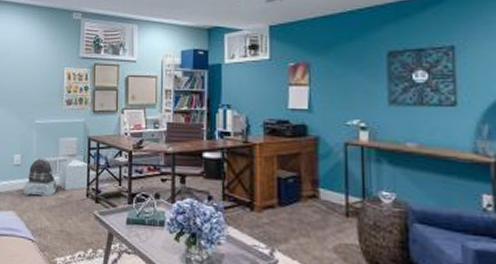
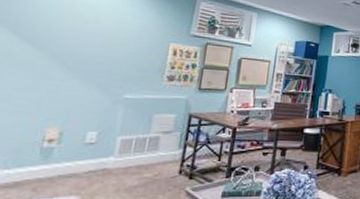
backpack: present [23,157,59,197] -> none [93,134,146,177]
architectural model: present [58,159,88,191] -> none [144,136,185,169]

